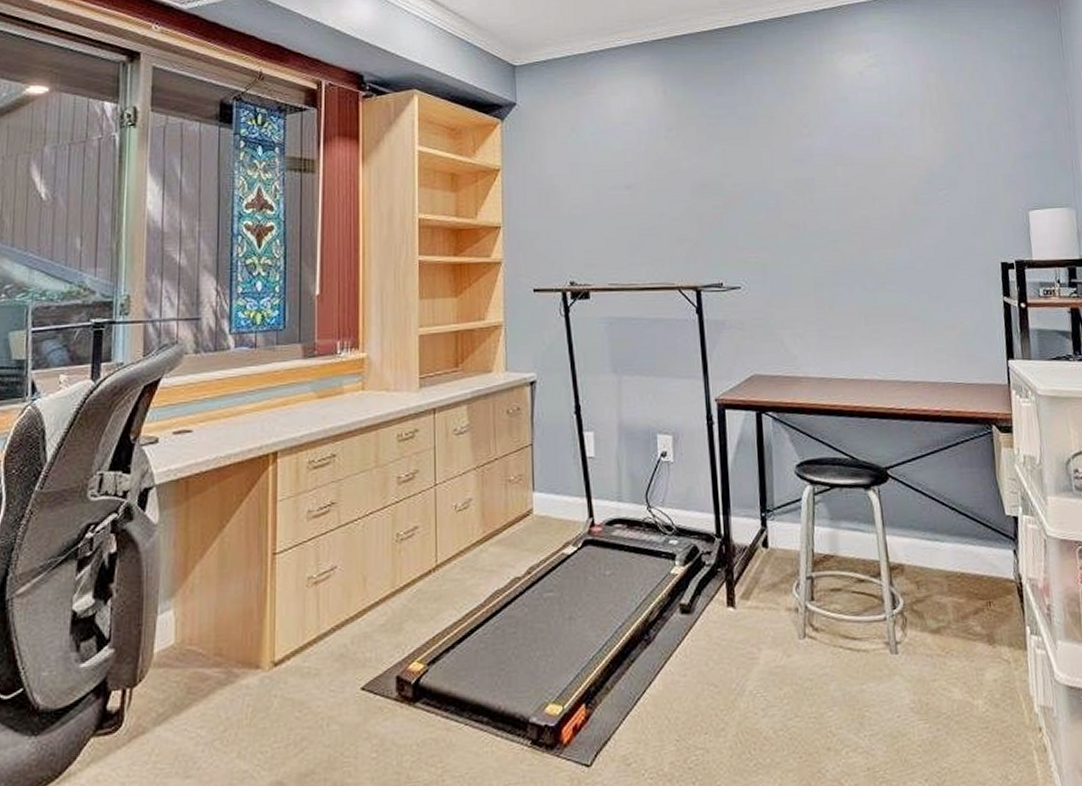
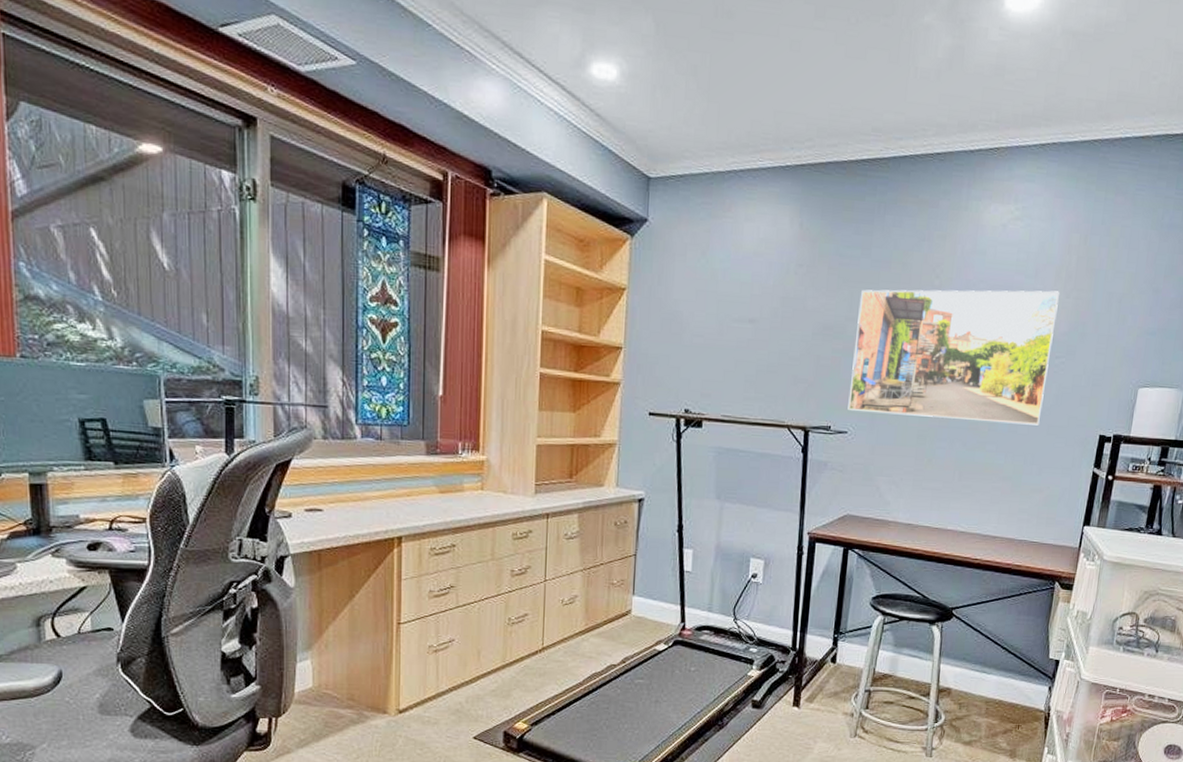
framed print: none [732,127,936,265] -> present [848,289,1059,426]

